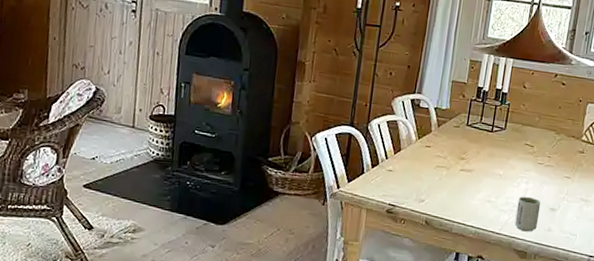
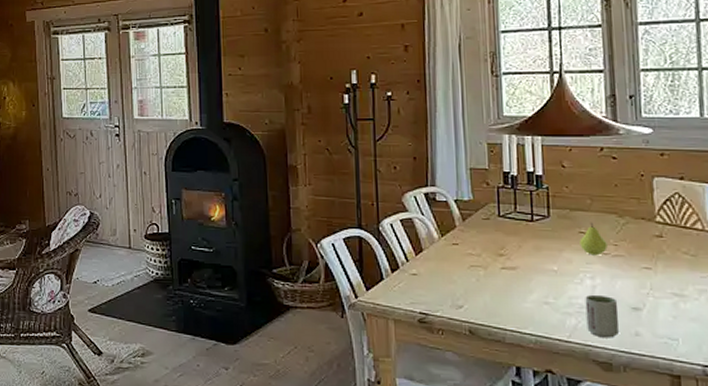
fruit: none [523,136,544,165] -> present [579,222,608,256]

